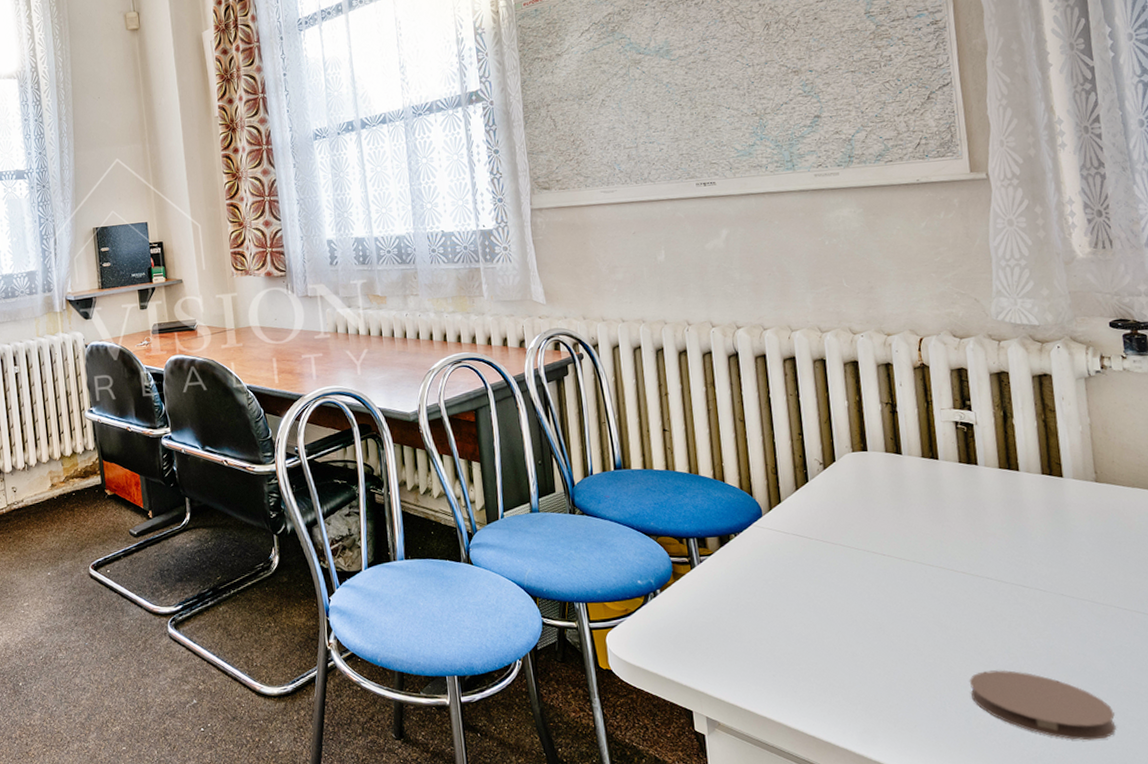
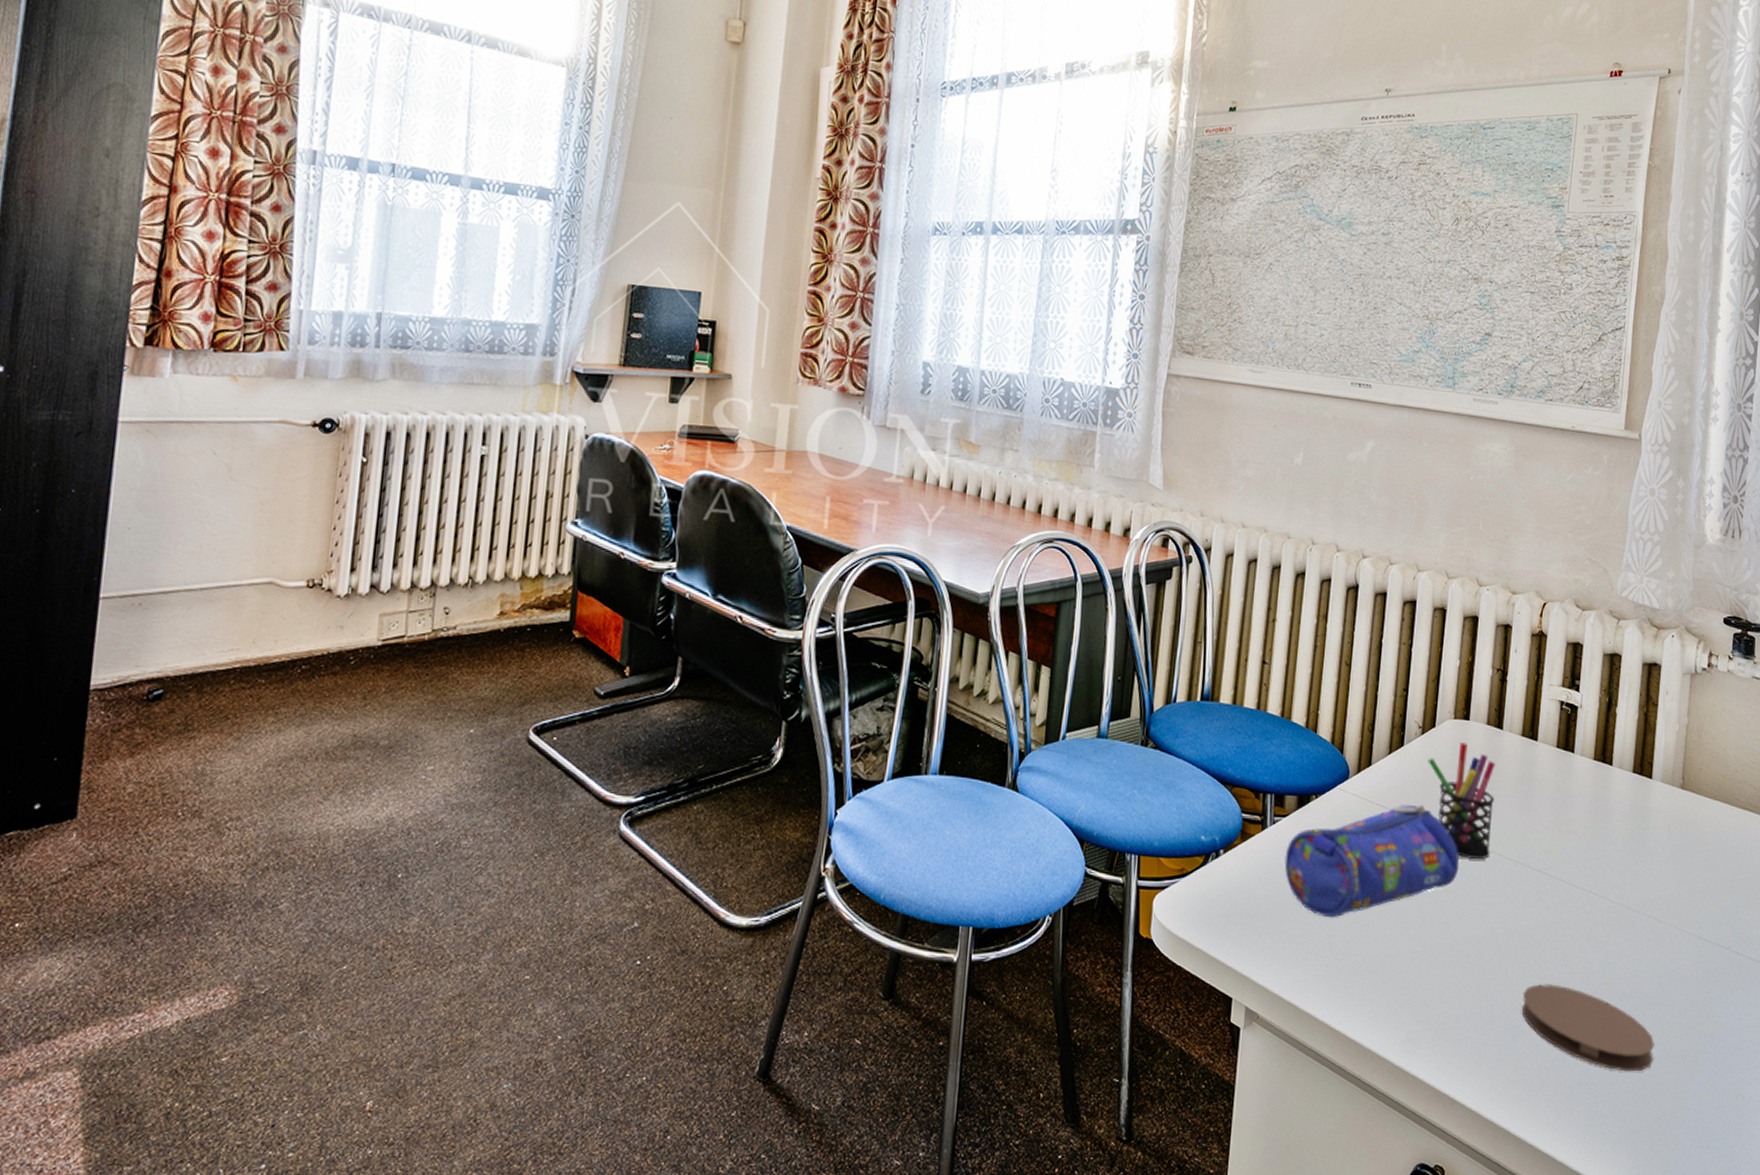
pencil case: none [716,529,884,636] -> present [1284,804,1460,918]
pen holder: none [834,471,912,570] -> present [1428,742,1496,860]

